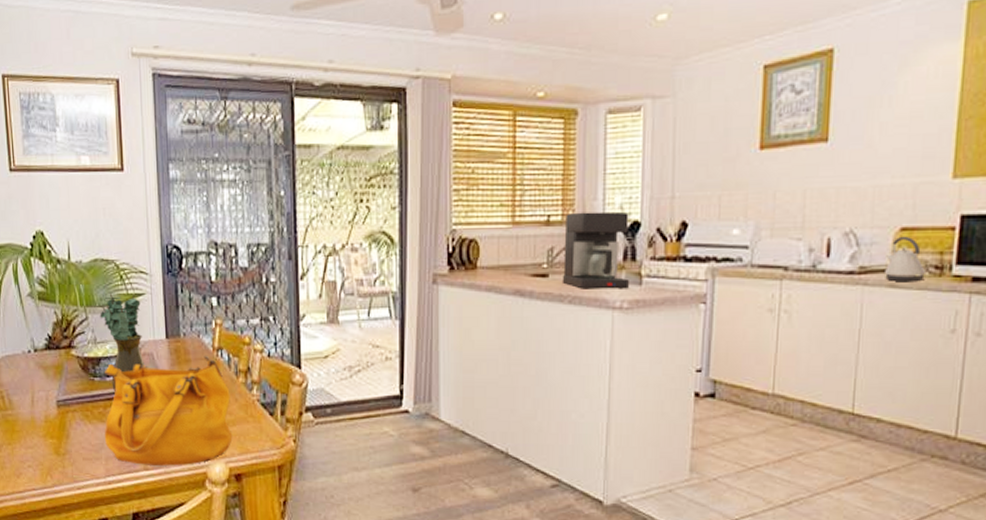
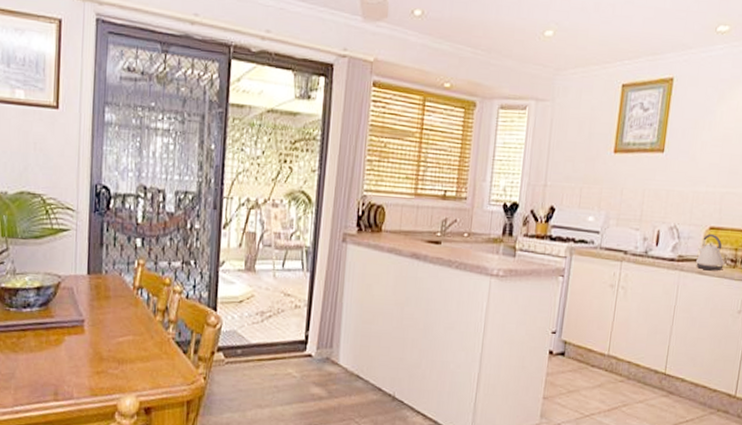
vase: present [100,294,146,392] -> none [21,227,65,324]
handbag: present [104,355,233,466] -> none [15,292,147,398]
coffee maker: present [562,211,629,289] -> none [451,190,510,260]

